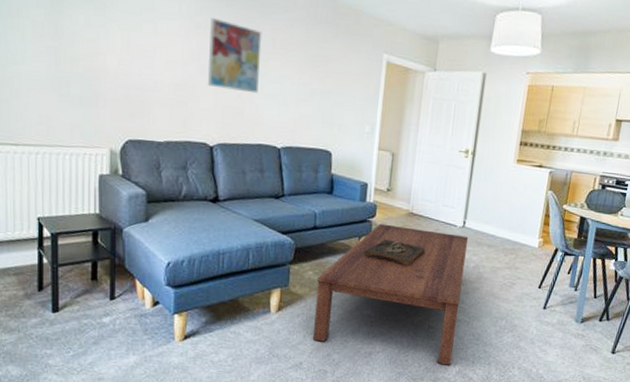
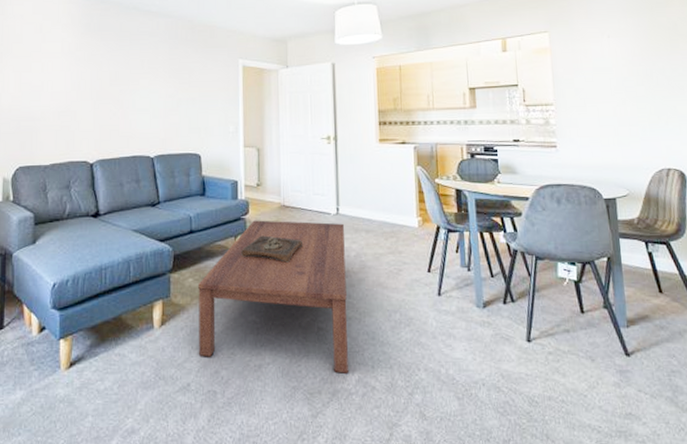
wall art: present [207,17,262,94] -> none [86,50,132,111]

